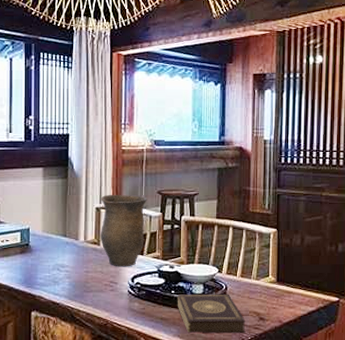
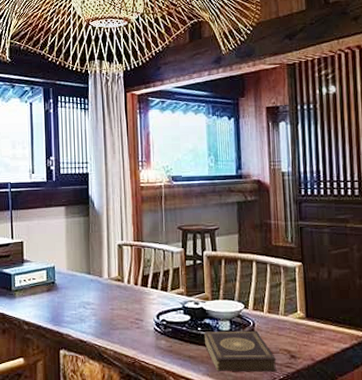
ceramic vessel: present [100,194,147,267] -> none [121,231,168,304]

